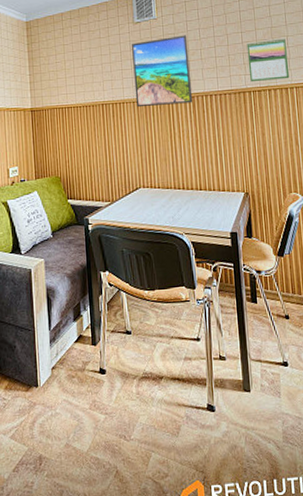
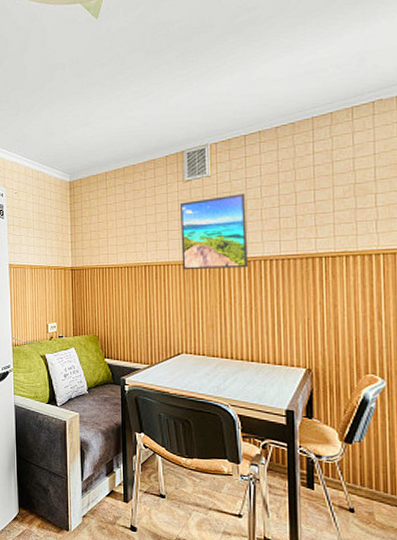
calendar: present [246,38,290,82] -> none [320,196,376,247]

